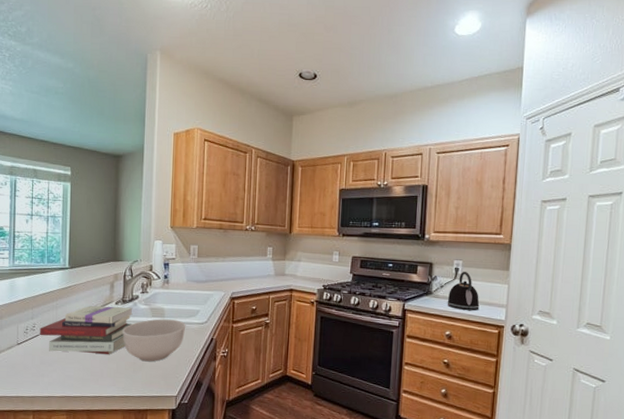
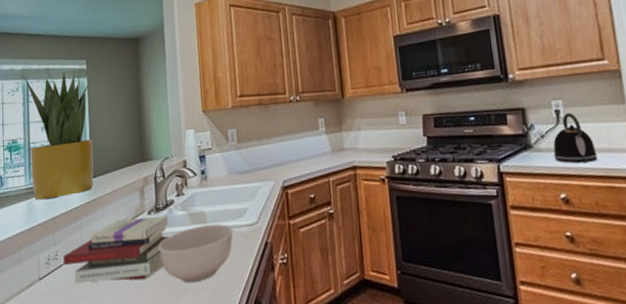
planter: none [12,174,77,281] -> present [24,70,94,200]

